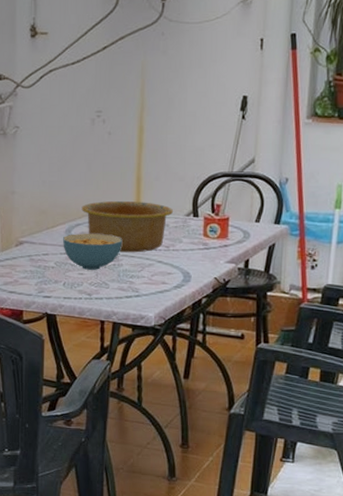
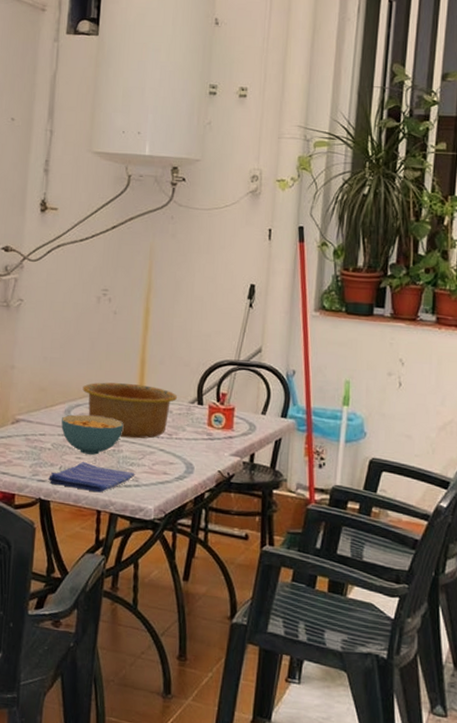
dish towel: none [52,276,135,305] -> present [47,461,135,493]

